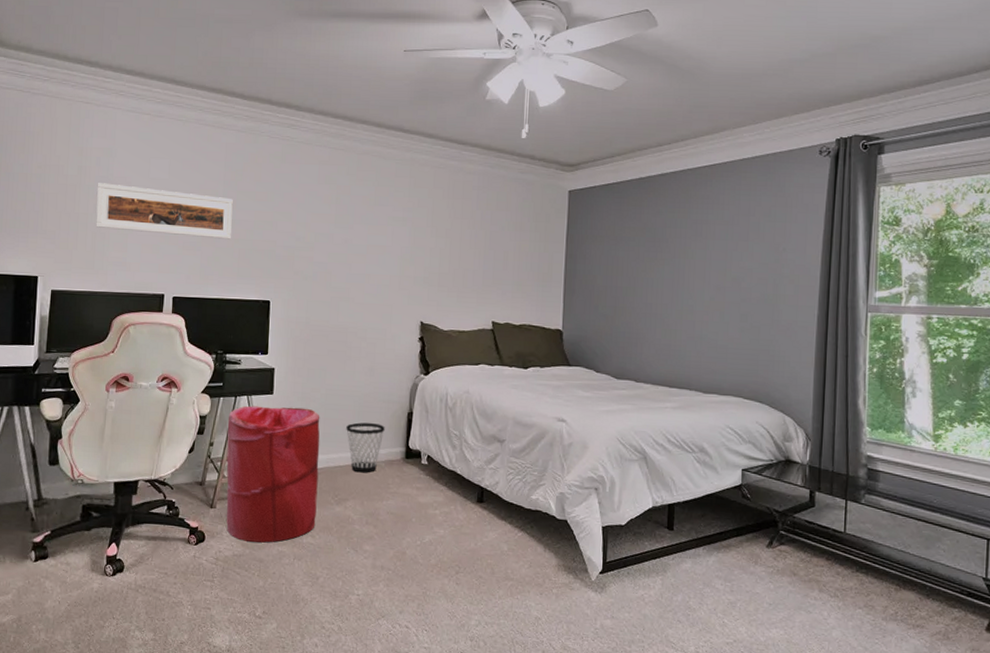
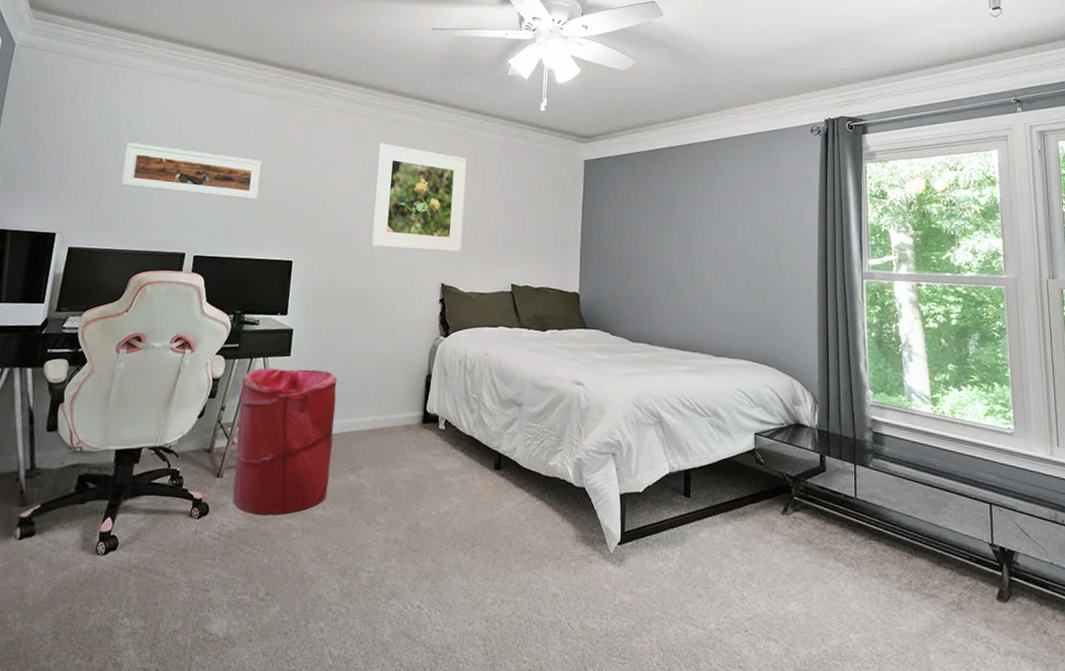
wastebasket: present [346,422,385,473] -> none [363,385,403,439]
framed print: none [347,177,444,291] -> present [370,143,467,253]

